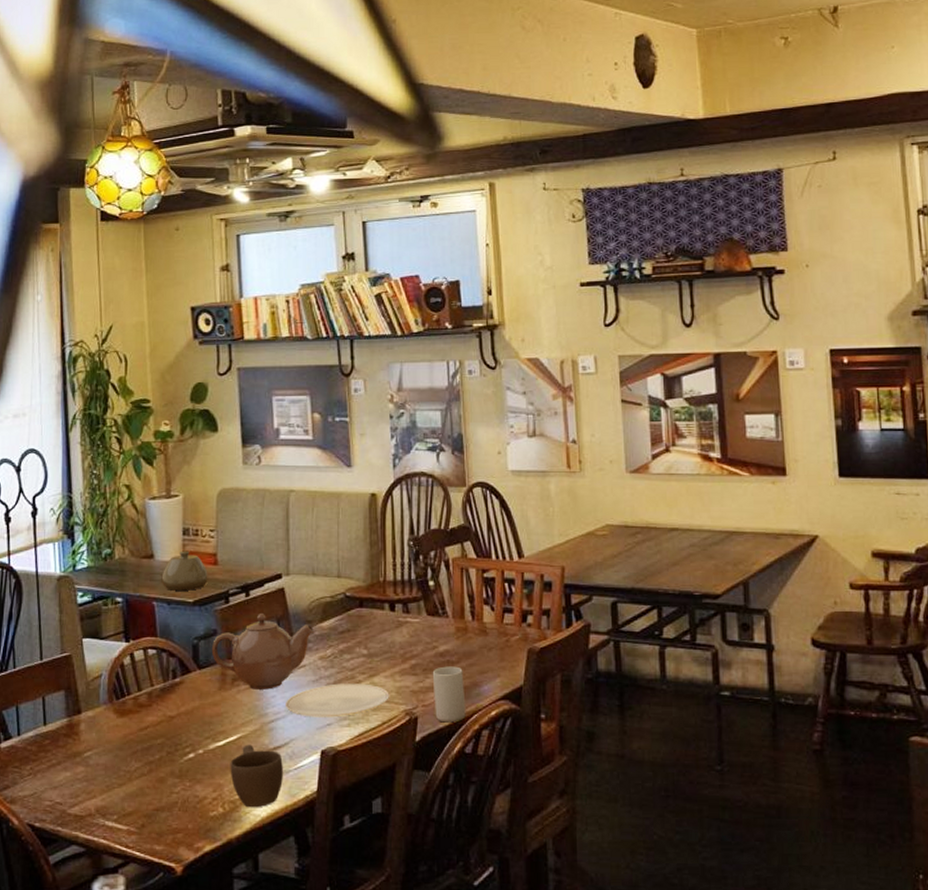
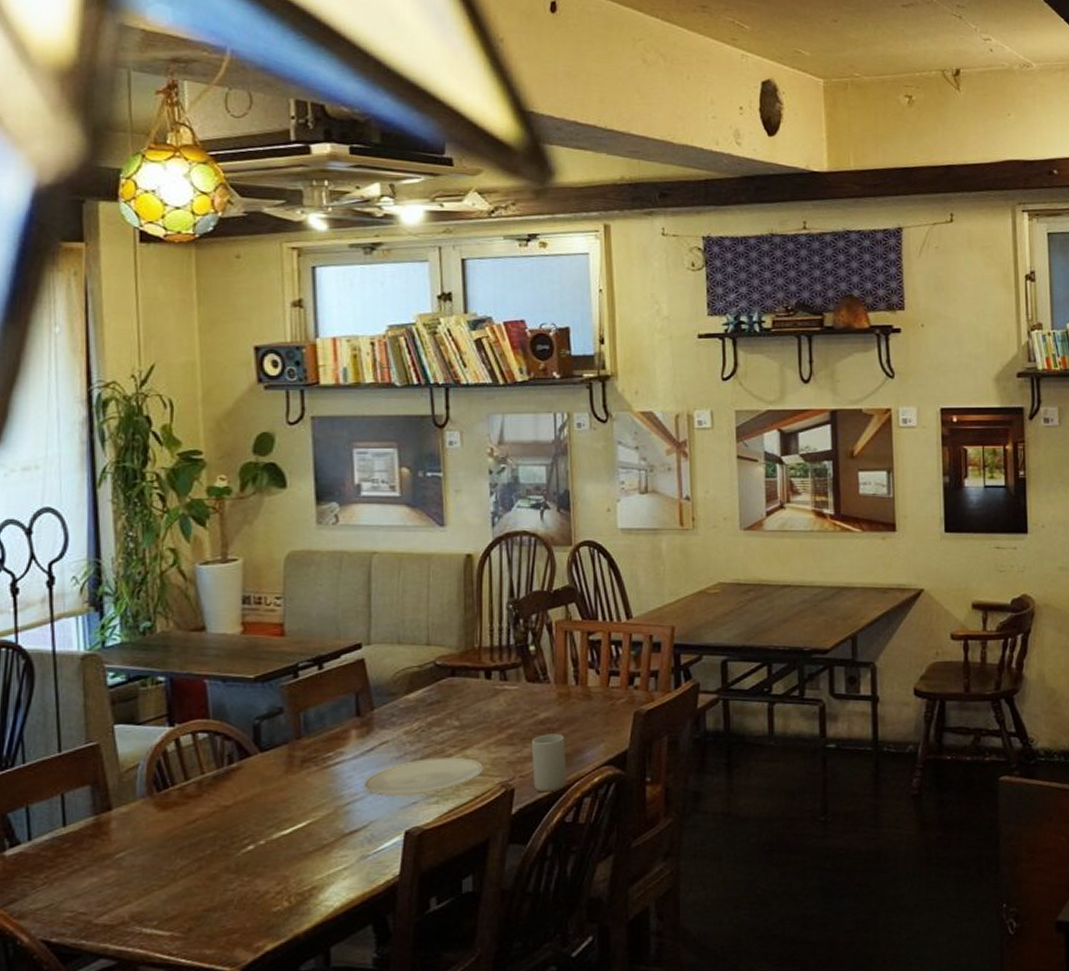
sugar bowl: present [161,550,208,591] -> none [215,621,273,666]
teapot: present [211,614,315,690] -> none [276,688,400,771]
cup: present [230,744,284,807] -> none [297,830,362,898]

